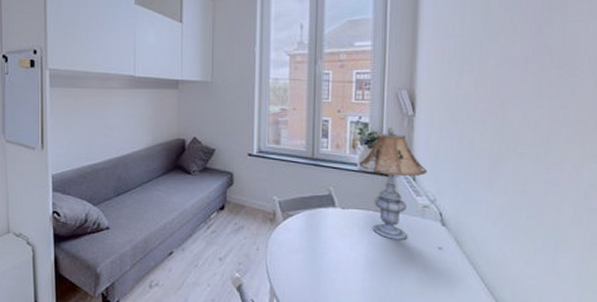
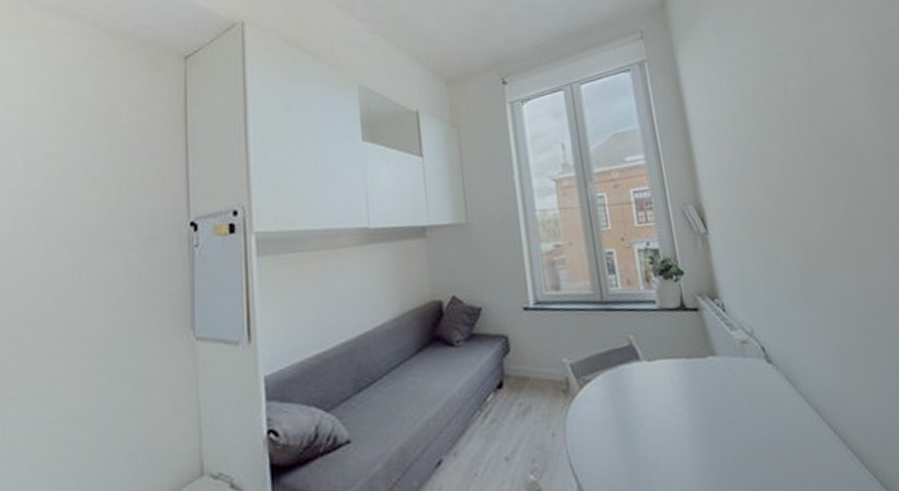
table lamp: present [359,126,443,250] -> none [657,249,776,395]

